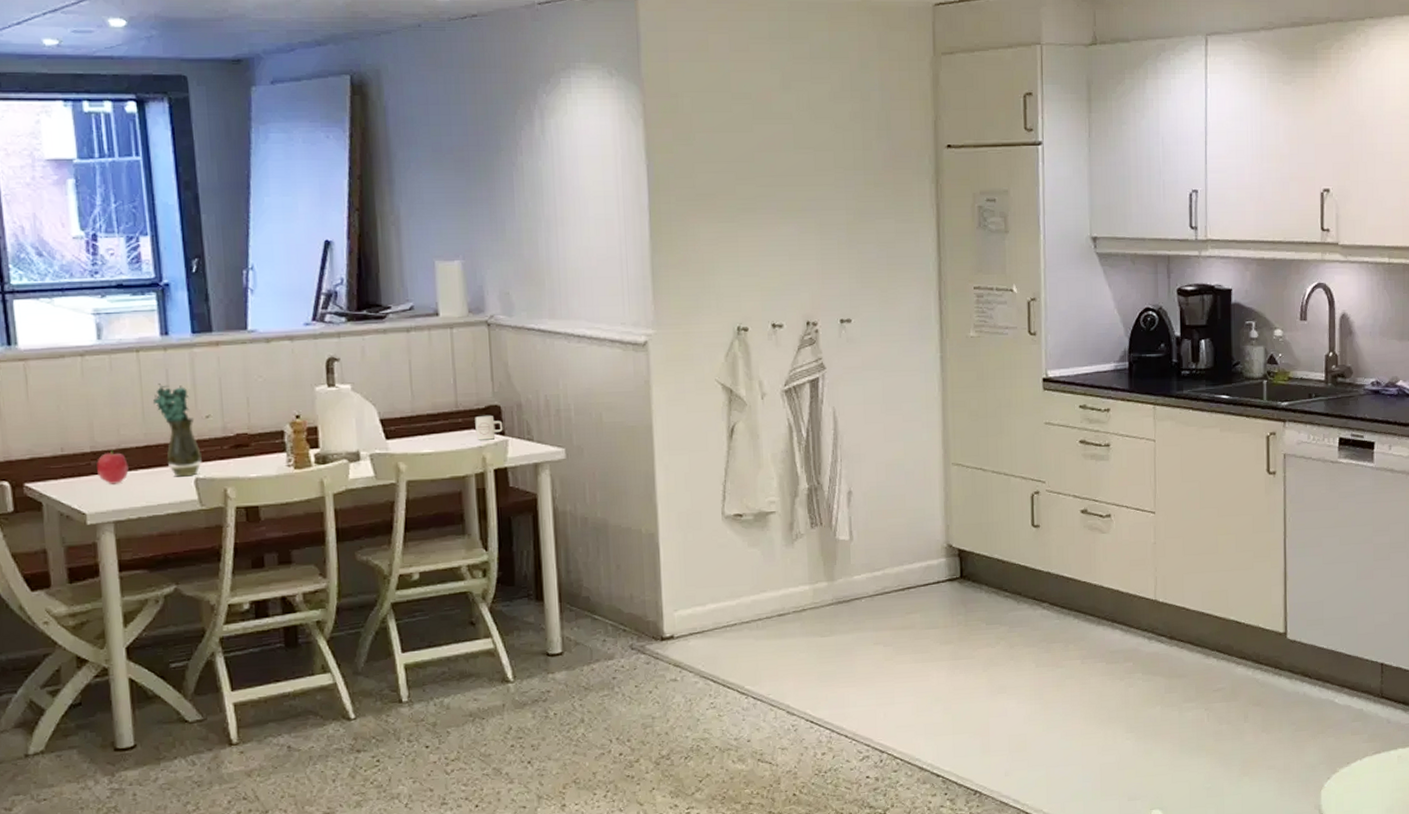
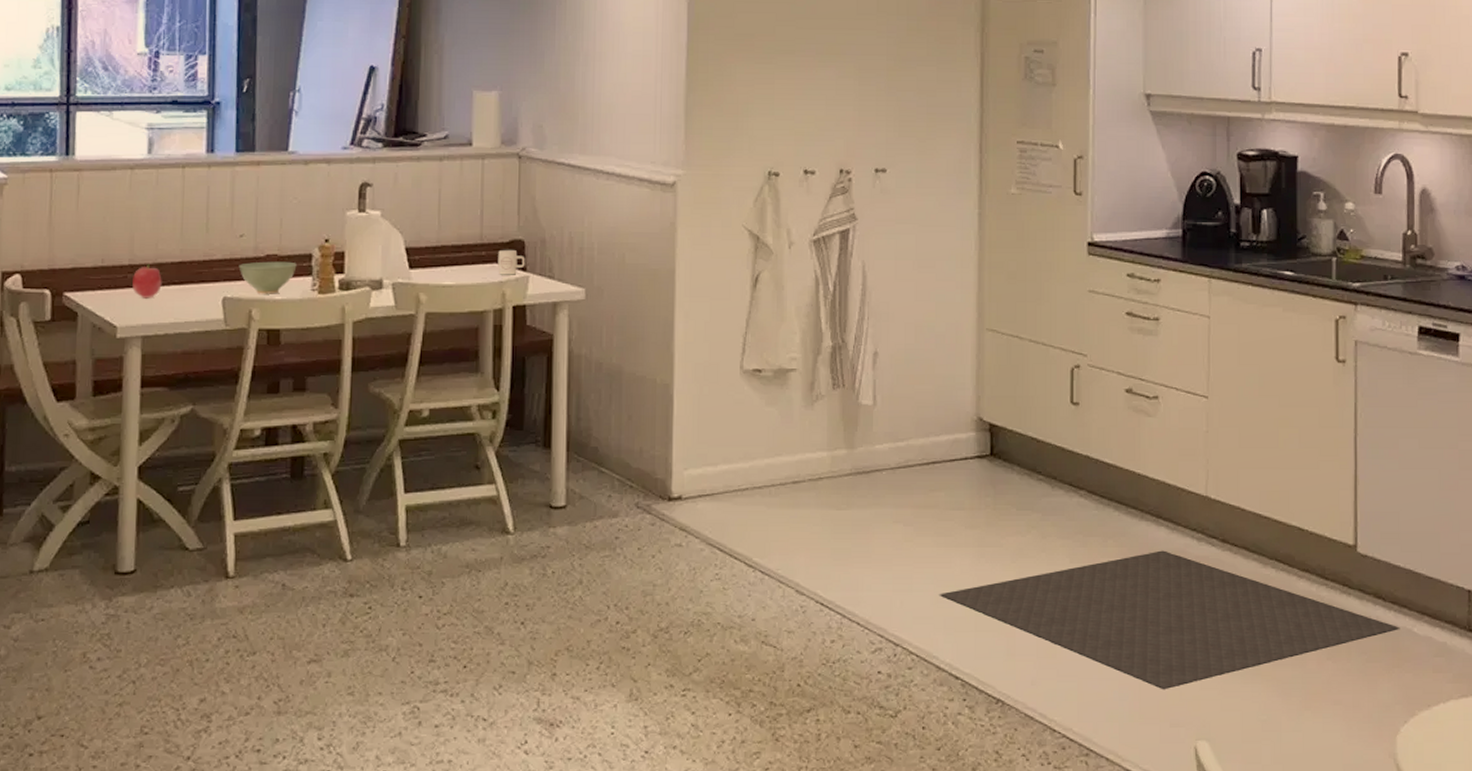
vase: present [153,384,202,477] -> none [193,200,232,295]
bowl: none [208,439,269,473] -> present [238,261,297,294]
floor mat: none [918,650,1324,769] -> present [939,550,1400,689]

